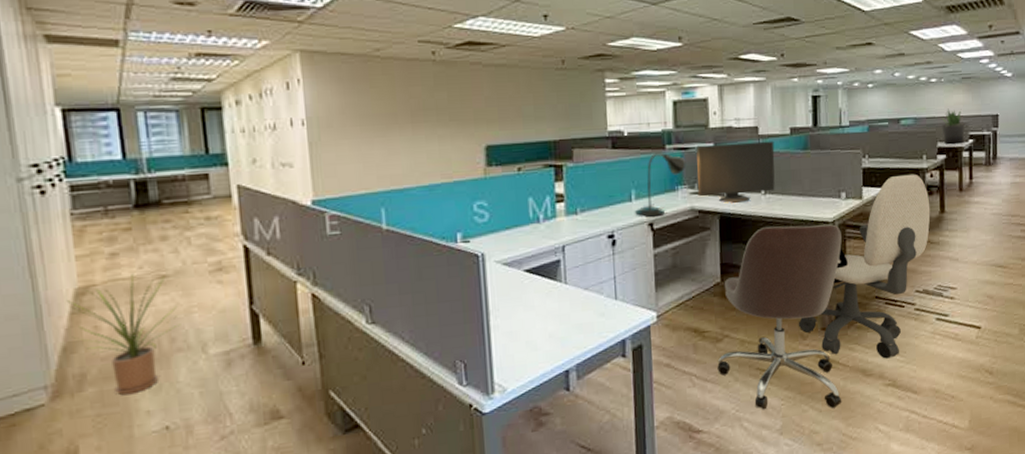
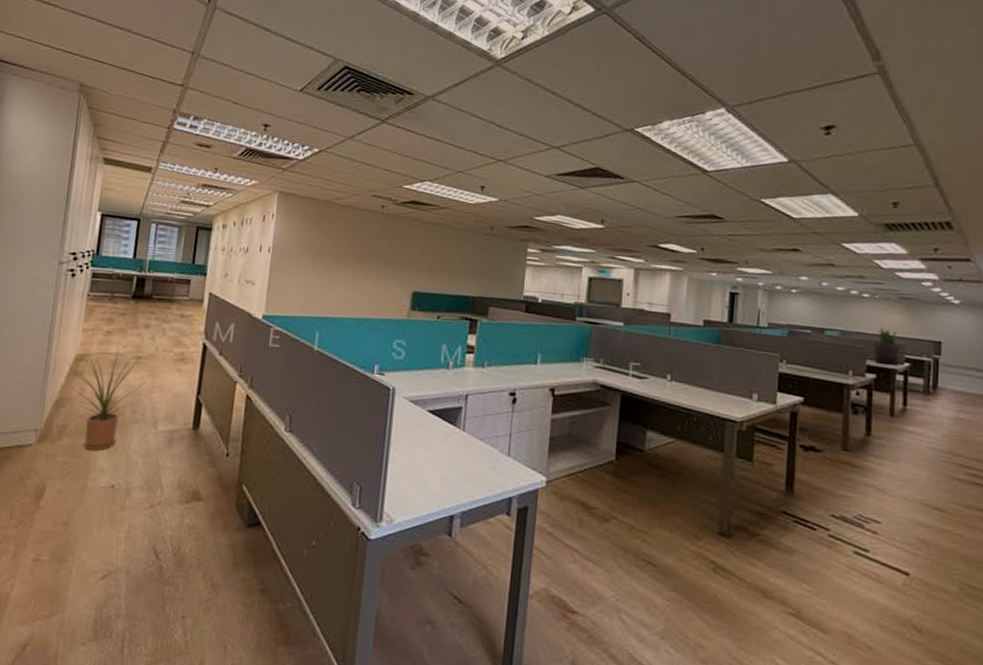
desk lamp: present [635,152,687,217] -> none [539,322,595,383]
computer monitor: present [696,141,775,203] -> none [602,322,686,385]
office chair: present [717,224,842,410] -> none [601,413,750,624]
office chair: present [798,174,931,359] -> none [692,387,854,584]

